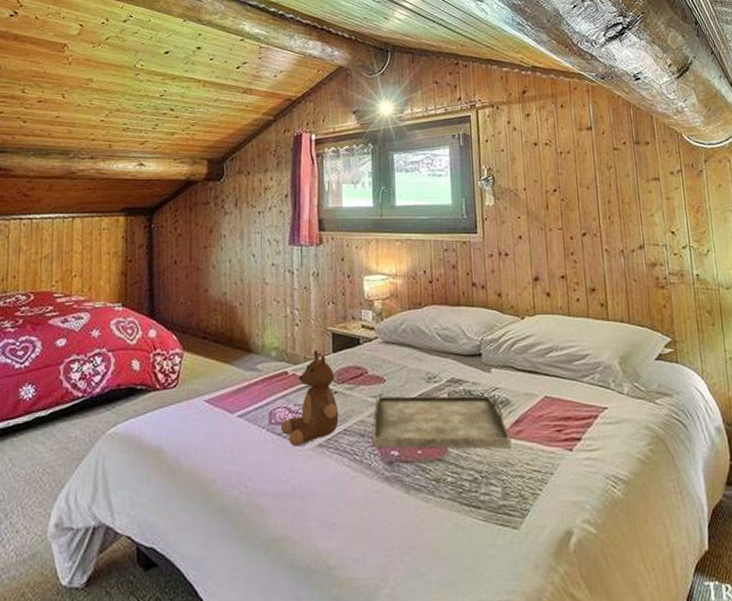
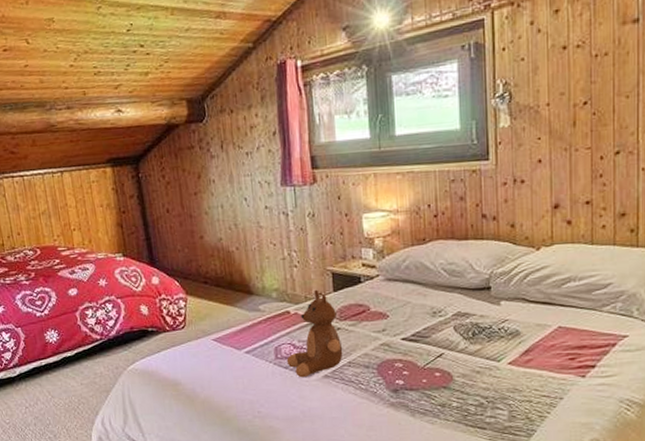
serving tray: present [373,395,512,449] -> none [377,327,520,378]

